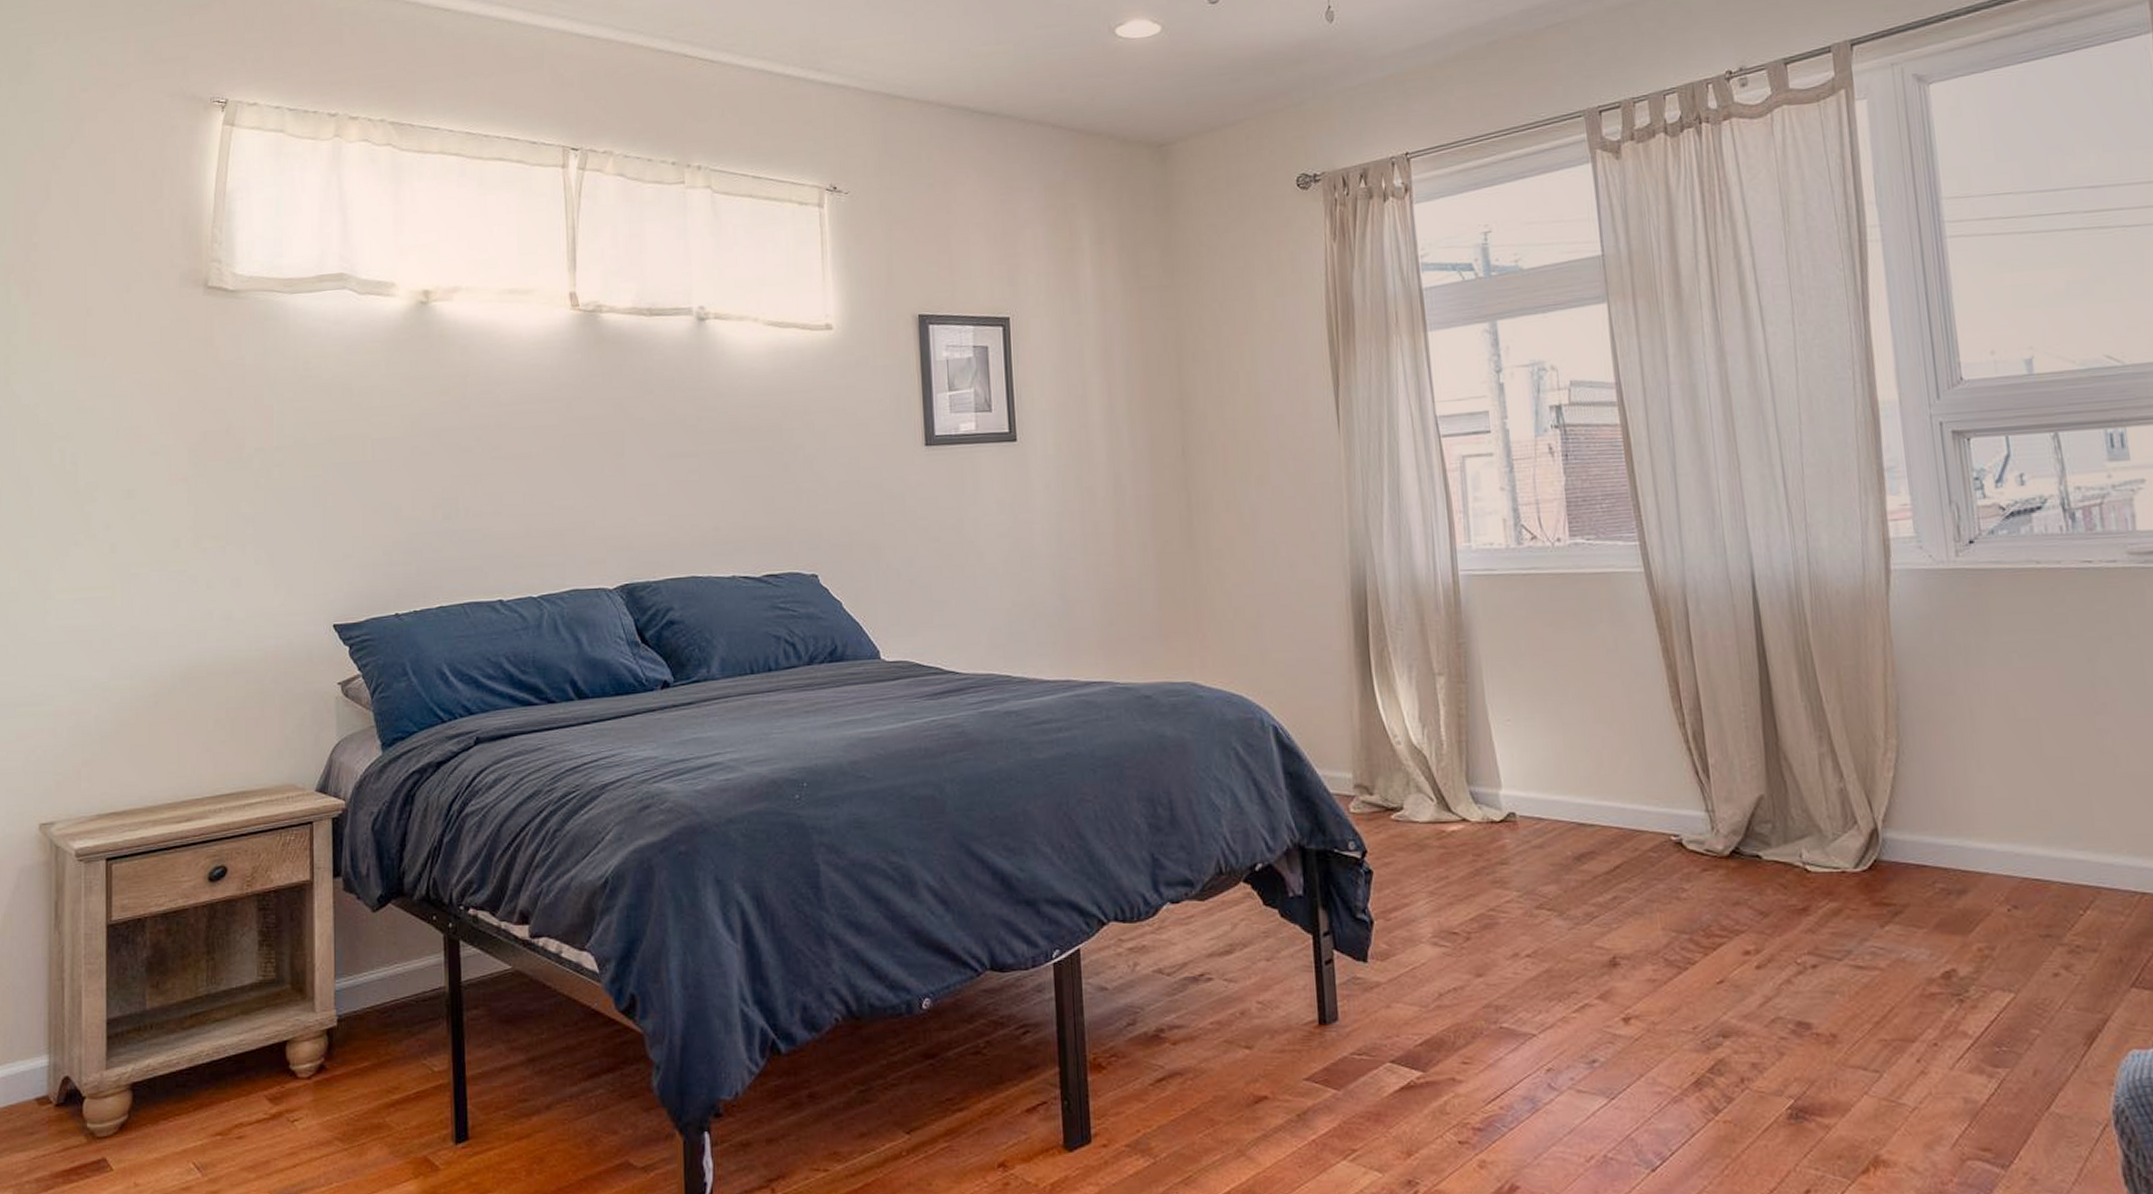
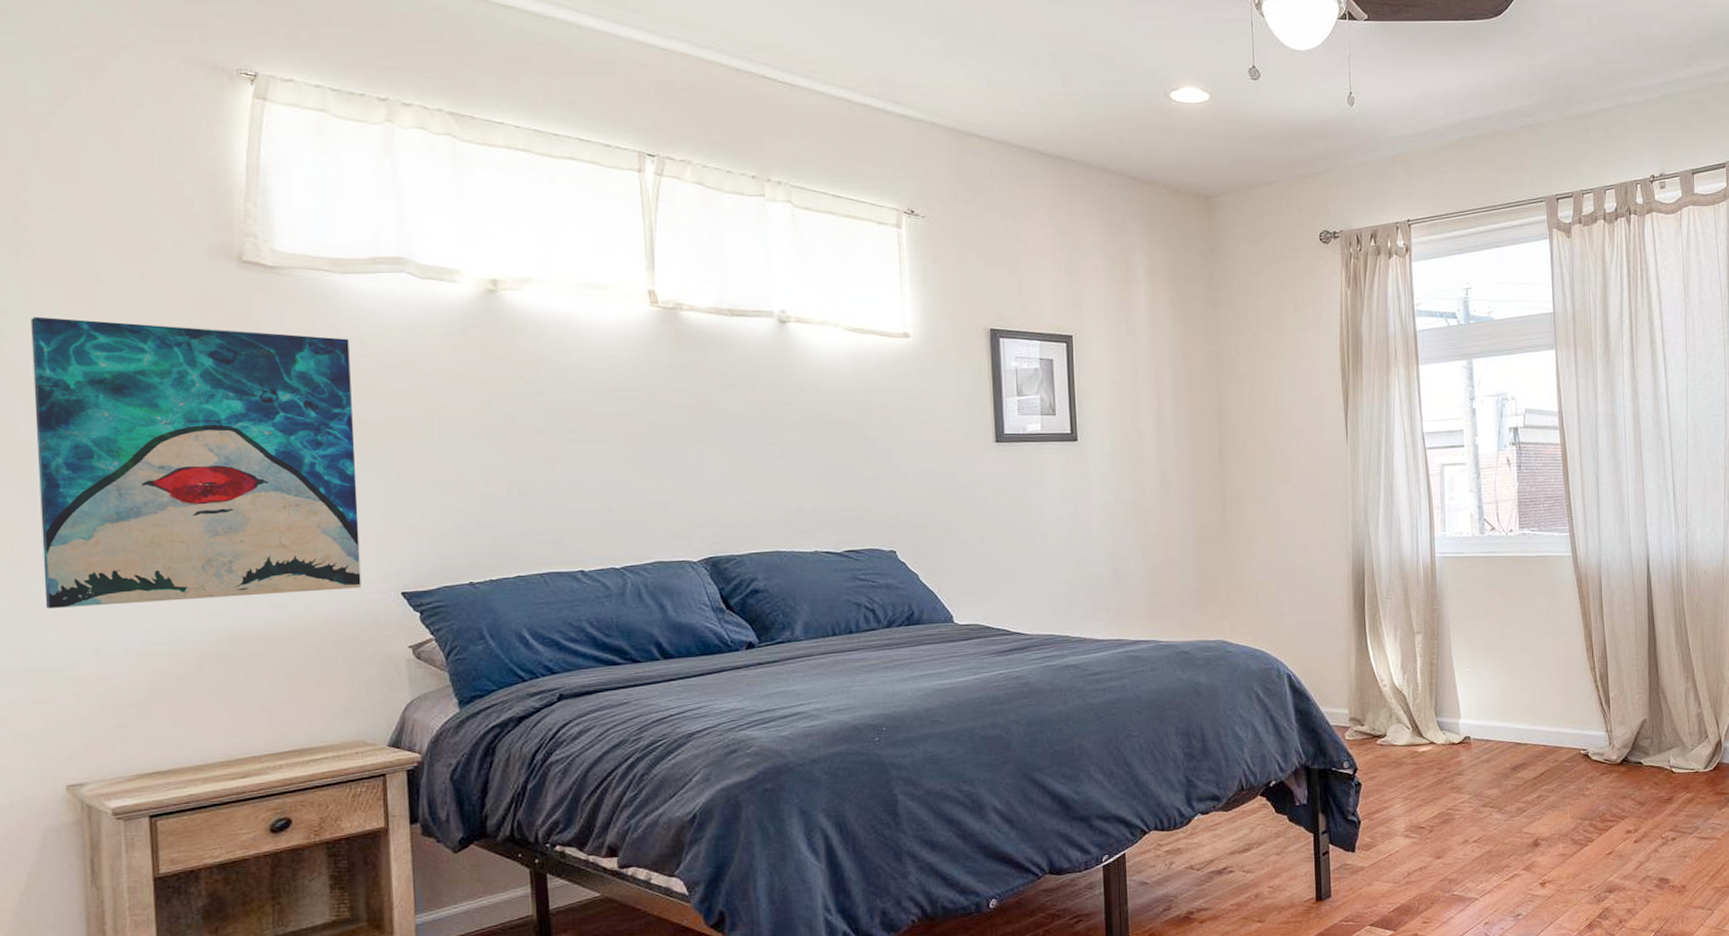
wall art: none [31,352,298,643] -> present [31,316,361,609]

